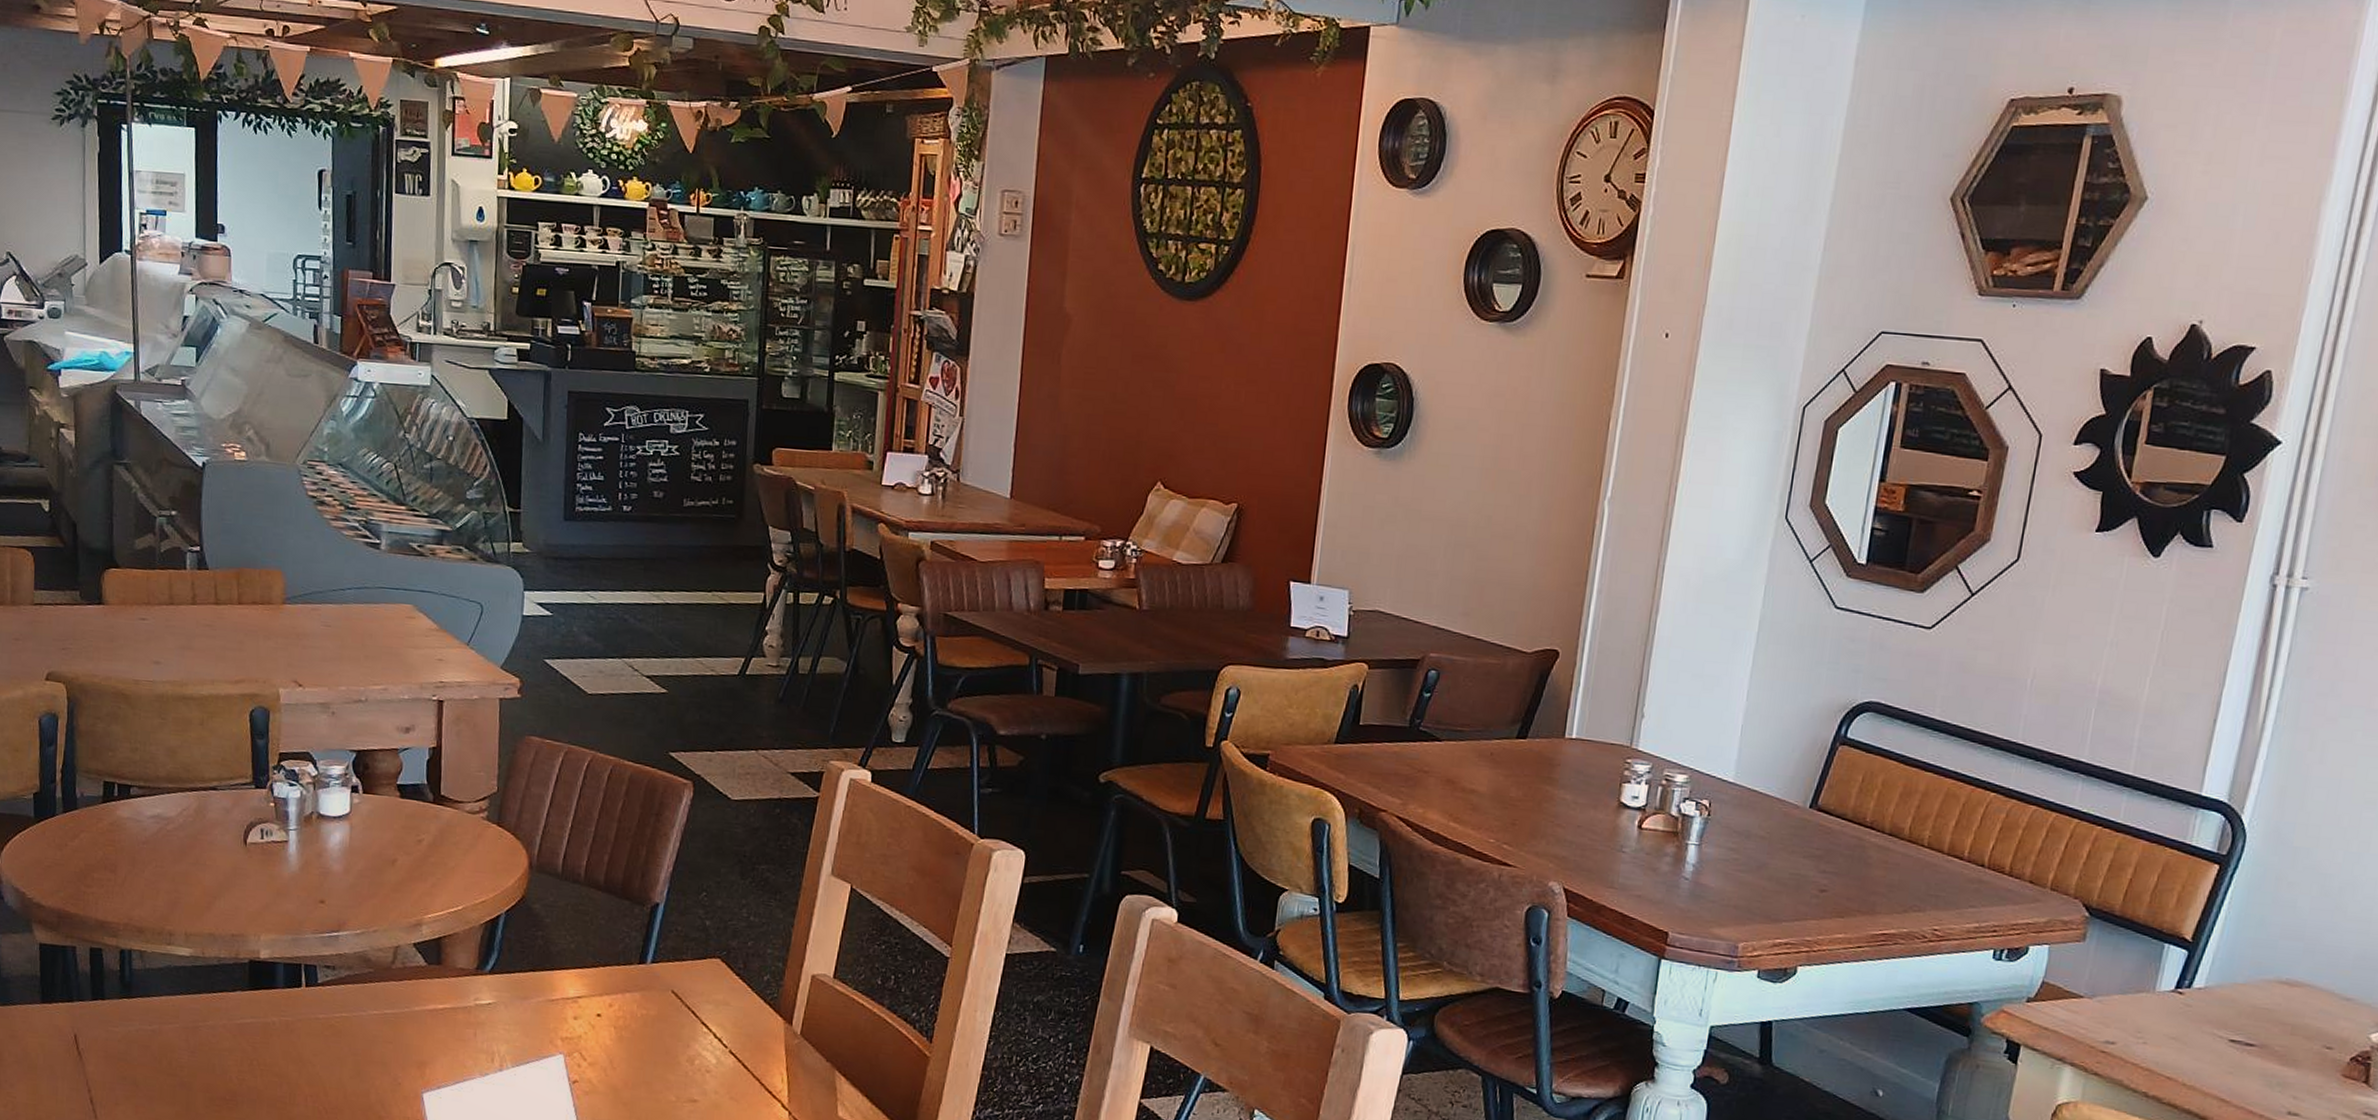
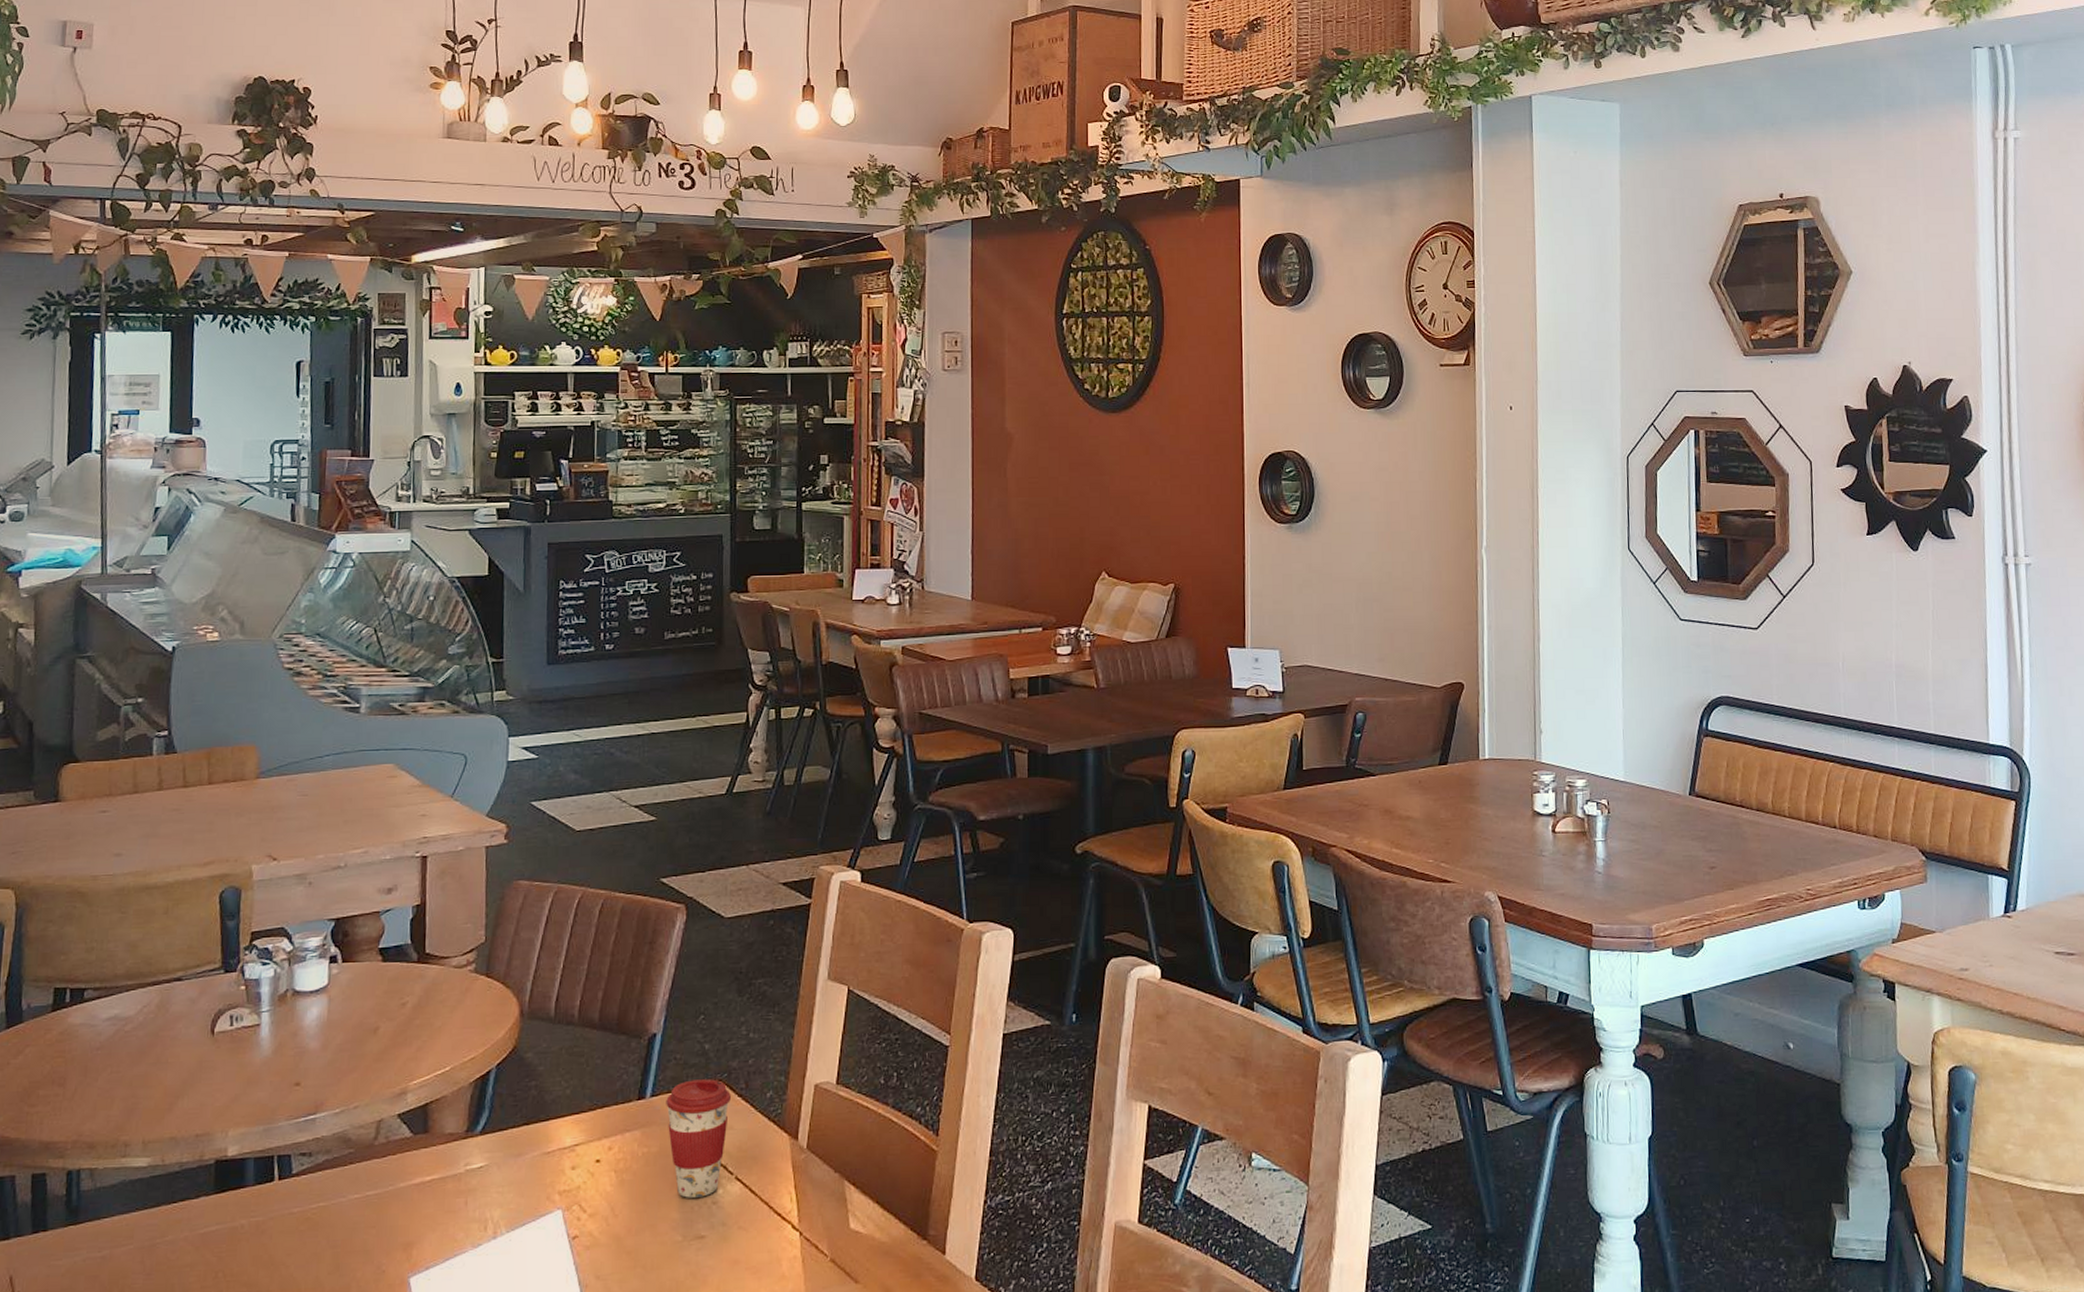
coffee cup: none [665,952,729,1064] -> present [666,1079,731,1198]

